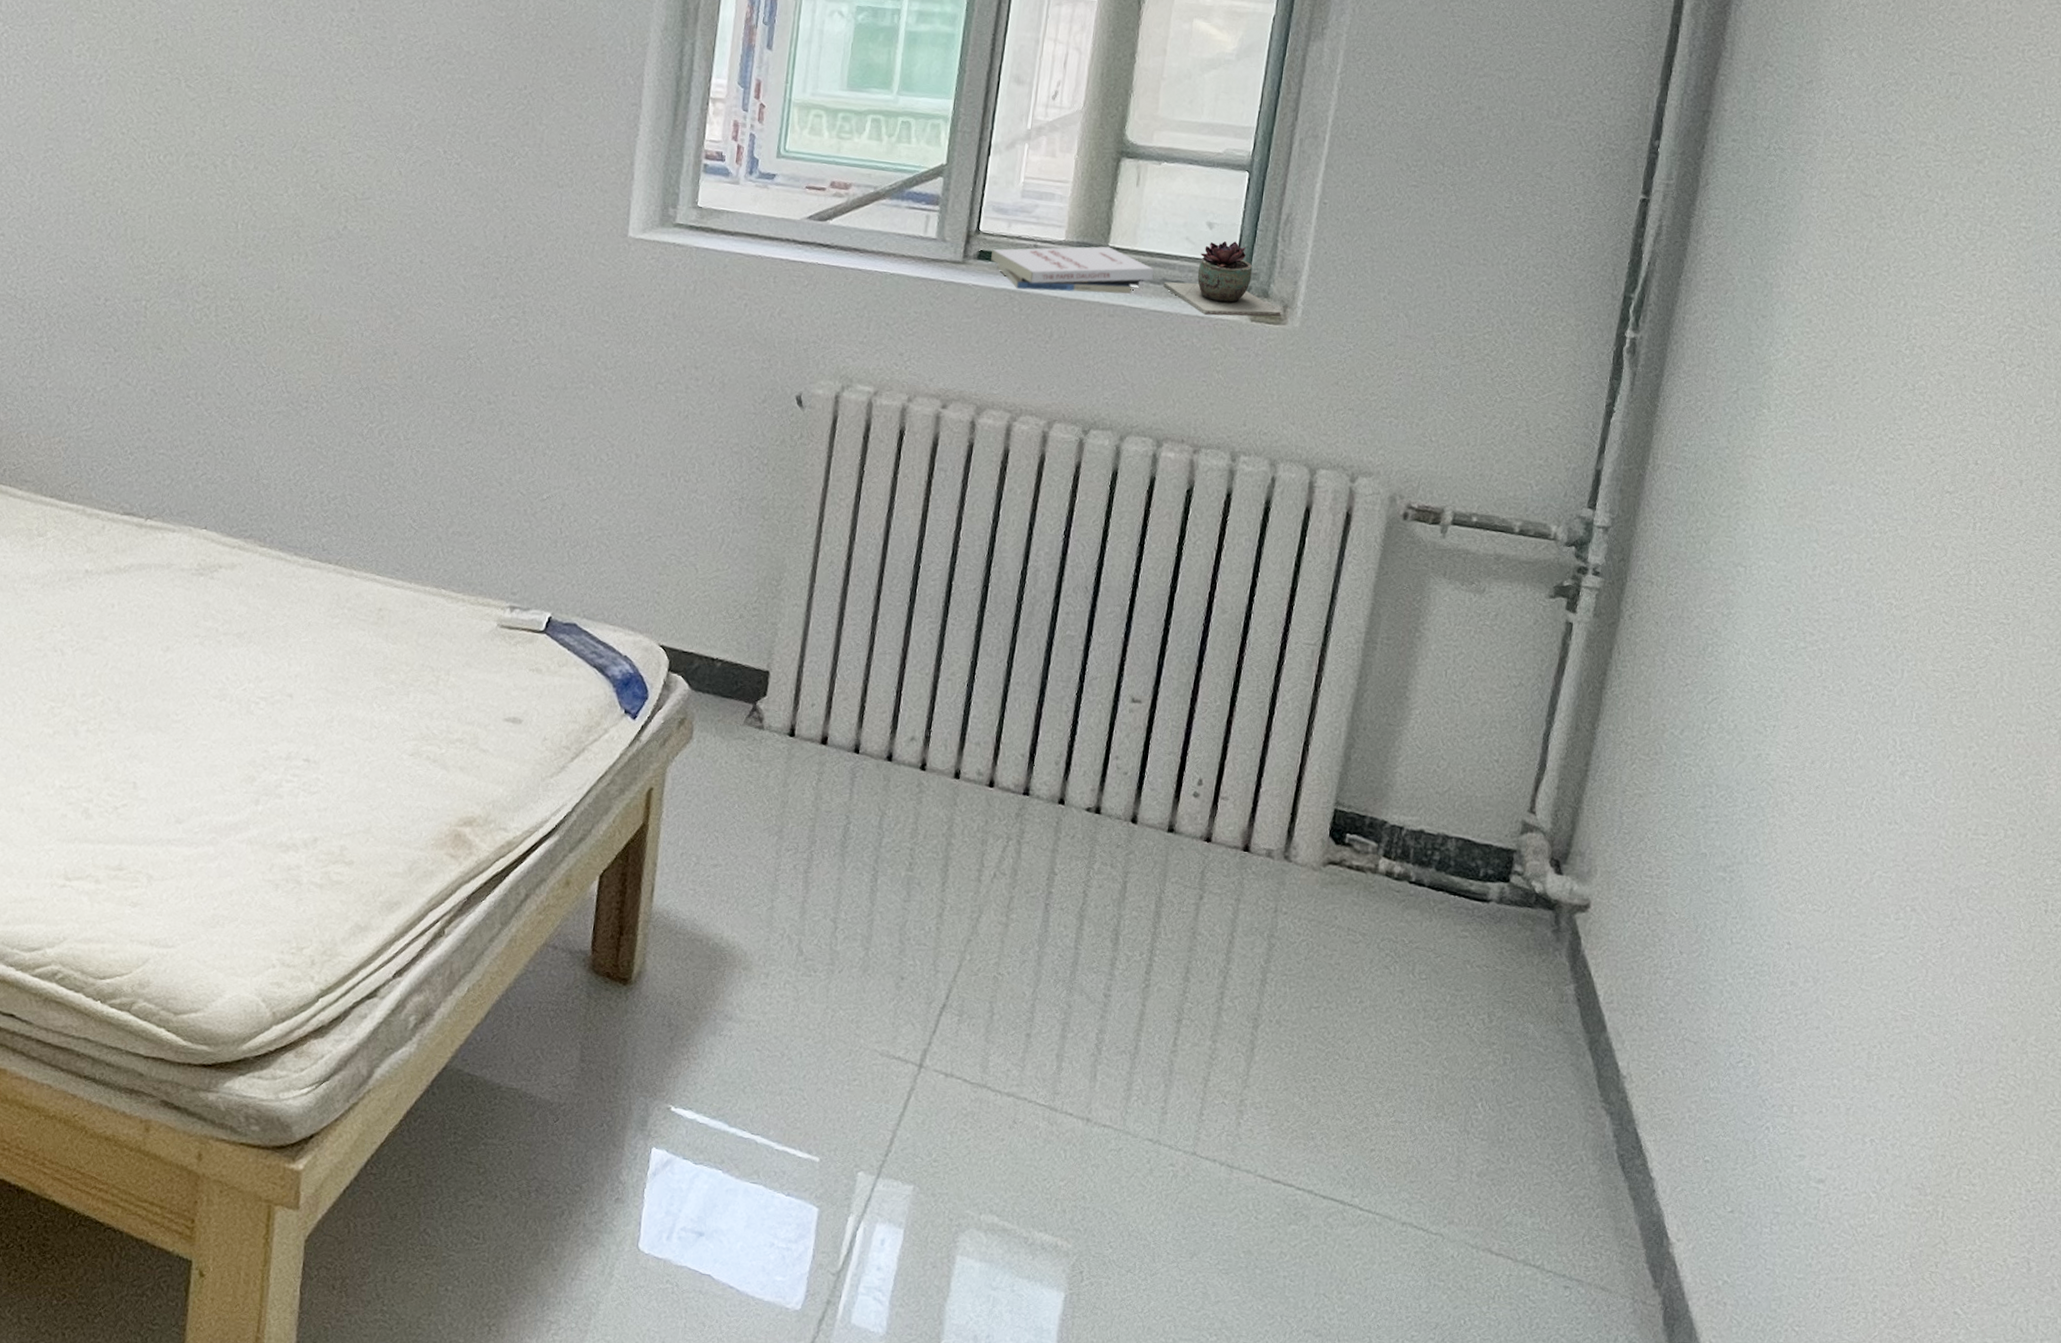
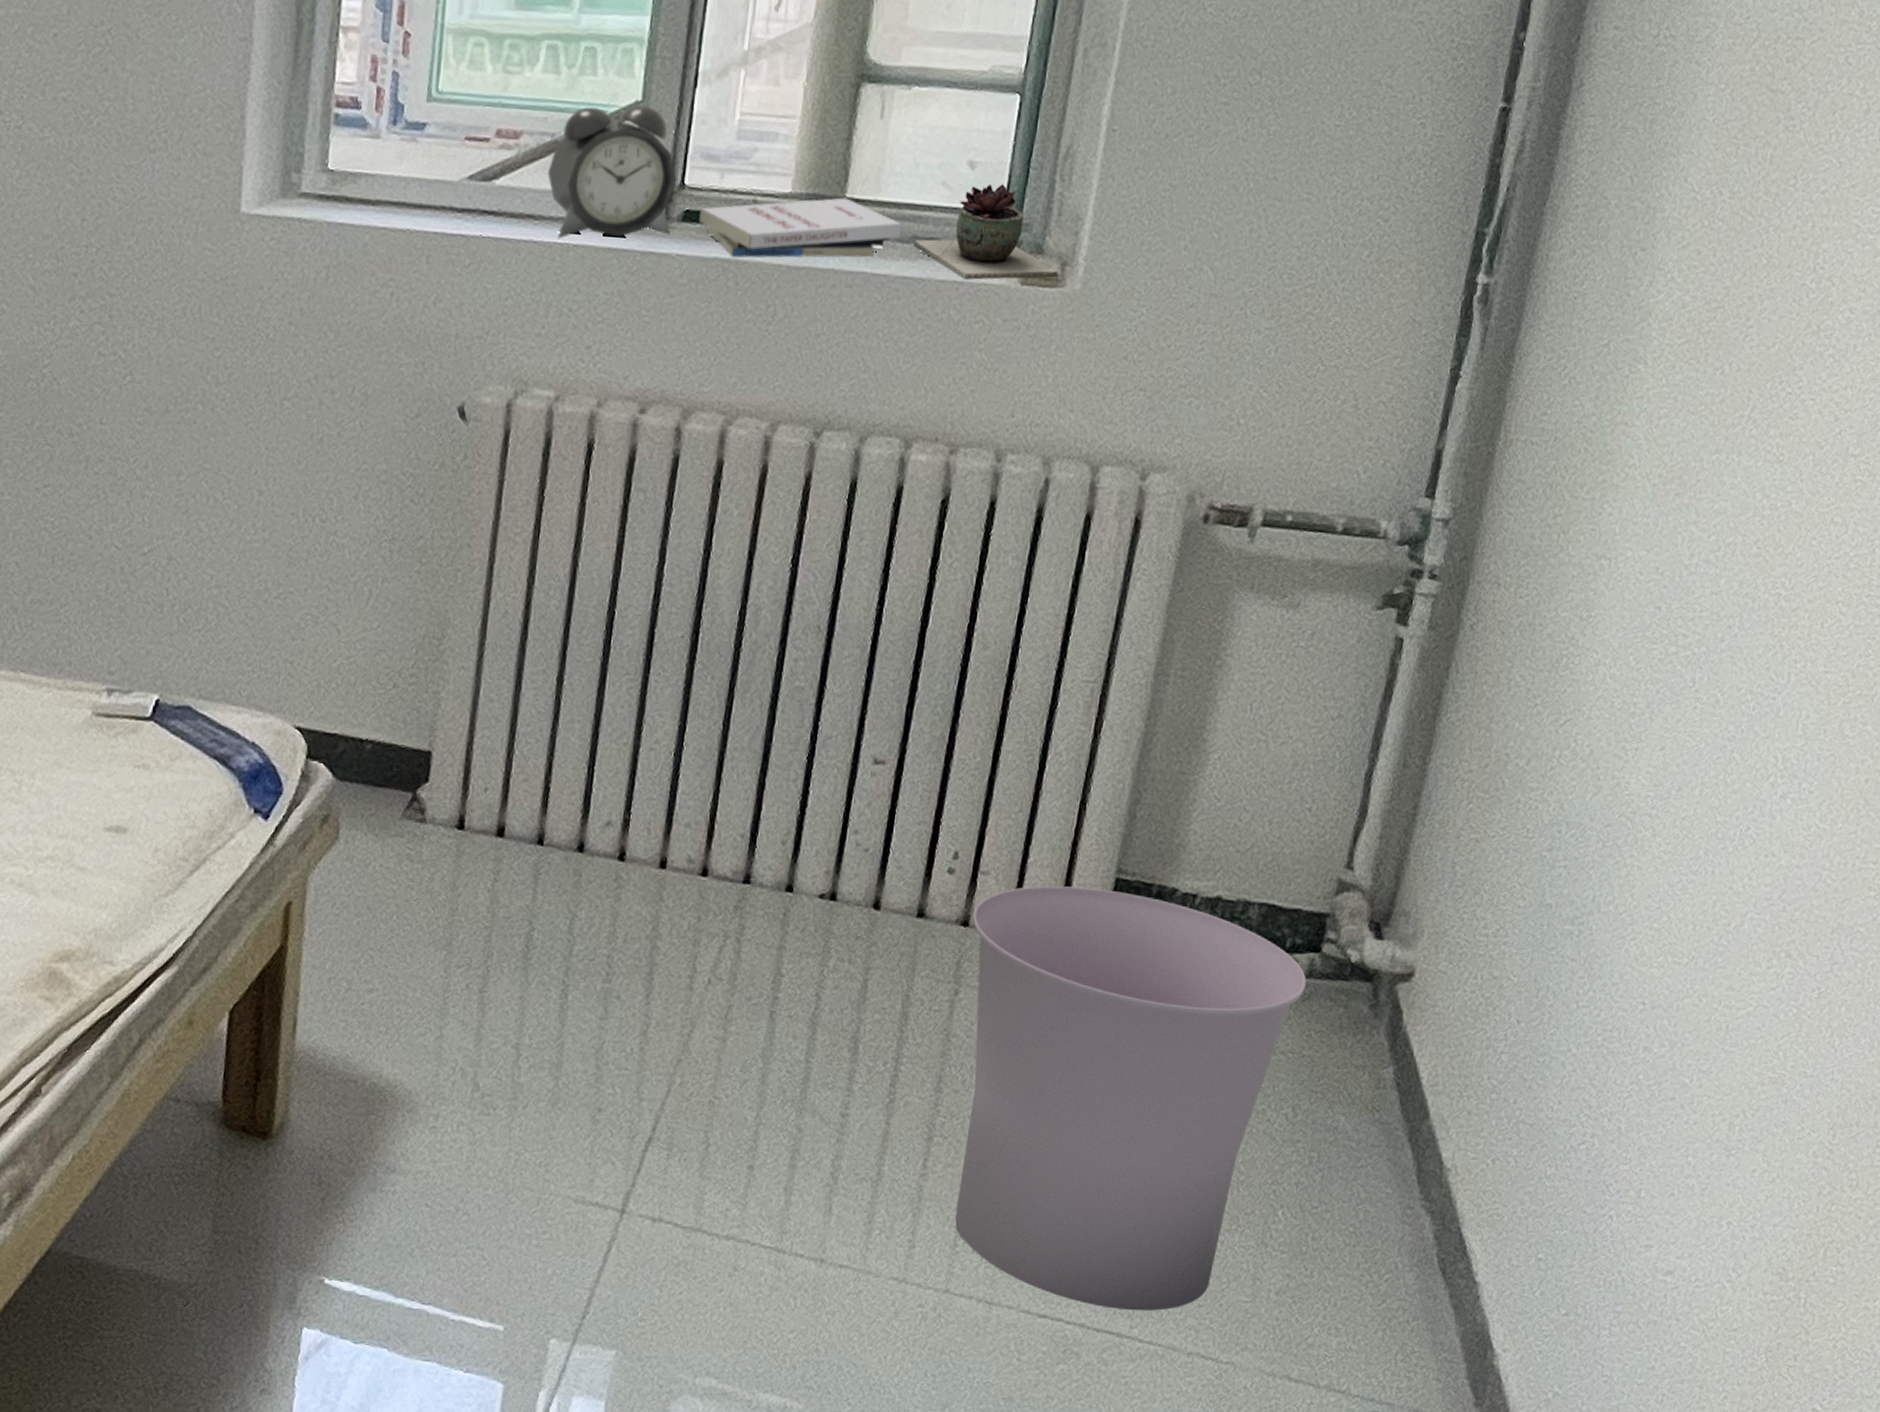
alarm clock: none [870,167,974,270] -> present [547,105,677,239]
waste bin: none [1201,811,1498,1184] -> present [955,885,1306,1311]

